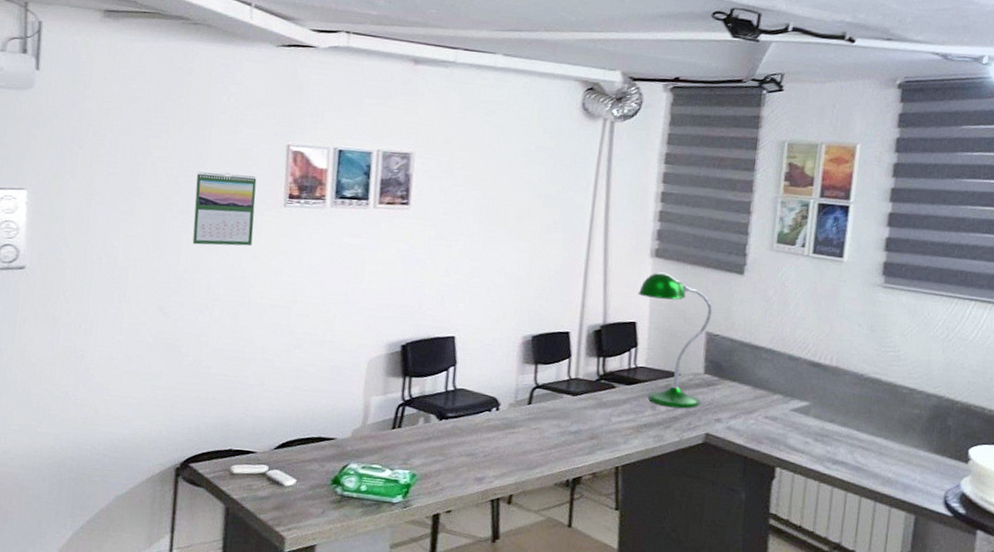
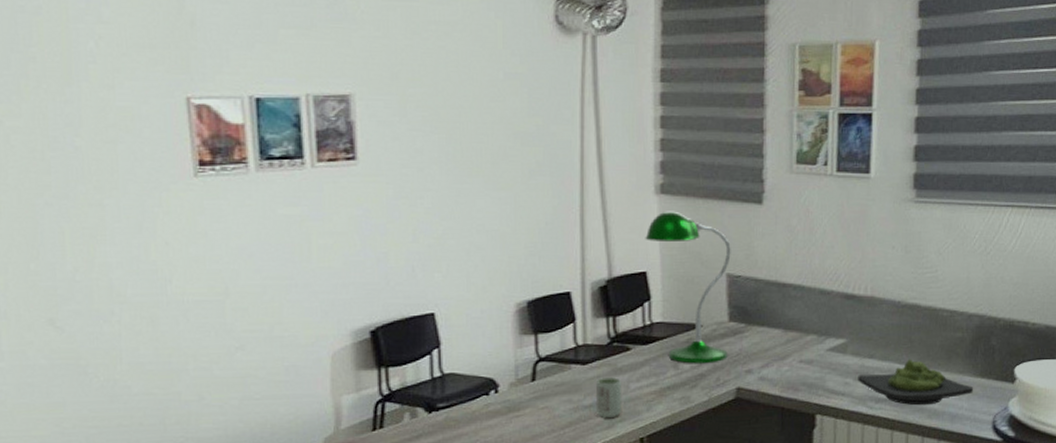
calendar: present [192,172,257,246] -> none [69,140,159,236]
cup: none [579,409,604,445] -> present [595,377,621,418]
wasabi: none [817,428,928,473] -> present [858,359,974,406]

